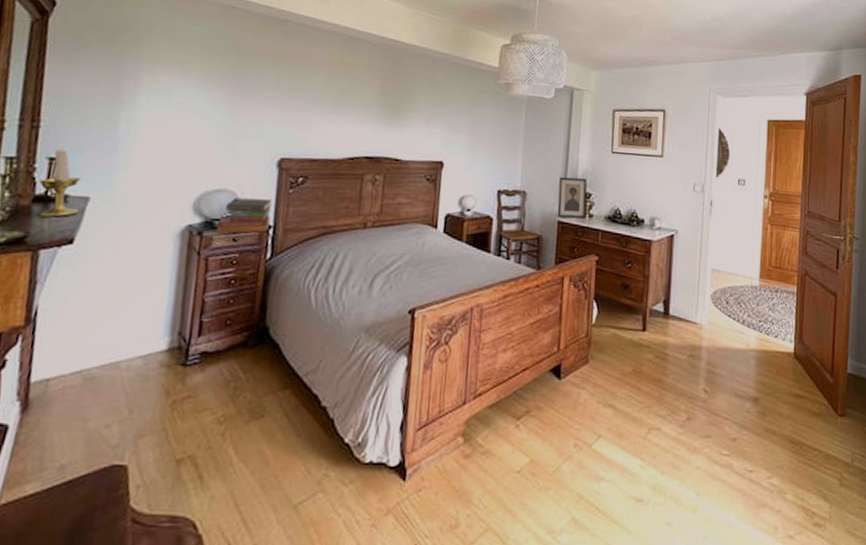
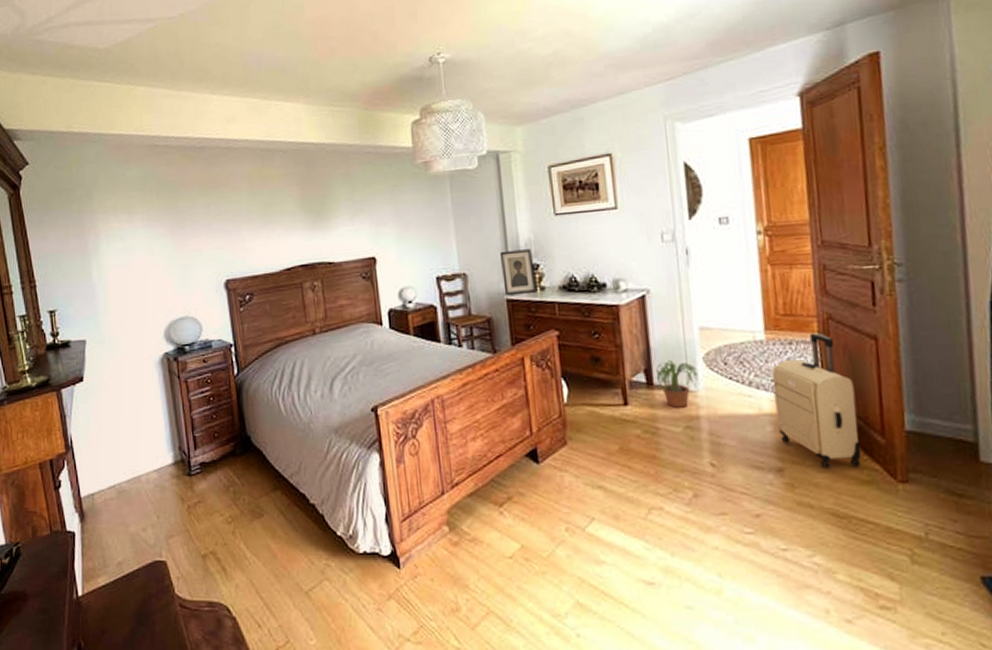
candlestick: present [37,141,81,217] -> none [46,295,81,362]
books: present [216,198,272,234] -> none [188,319,231,357]
potted plant: none [672,293,706,338] -> present [655,359,699,408]
suitcase: none [759,285,817,401] -> present [772,333,862,468]

